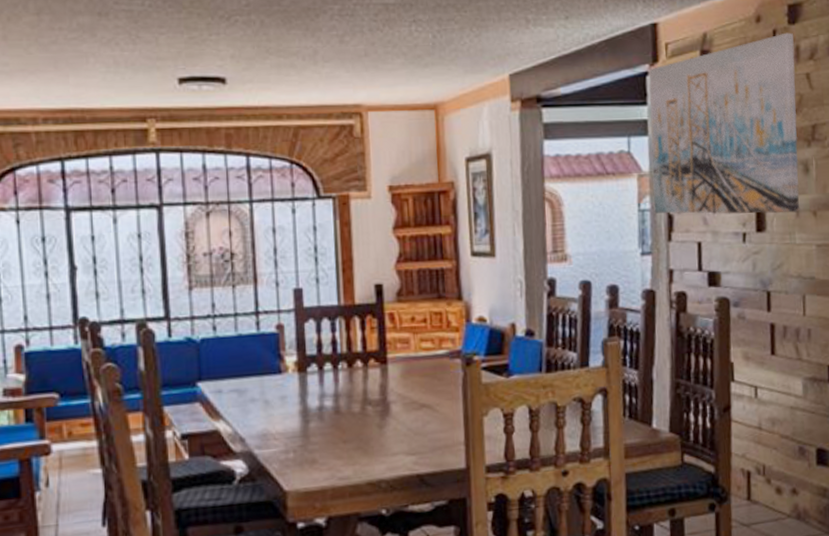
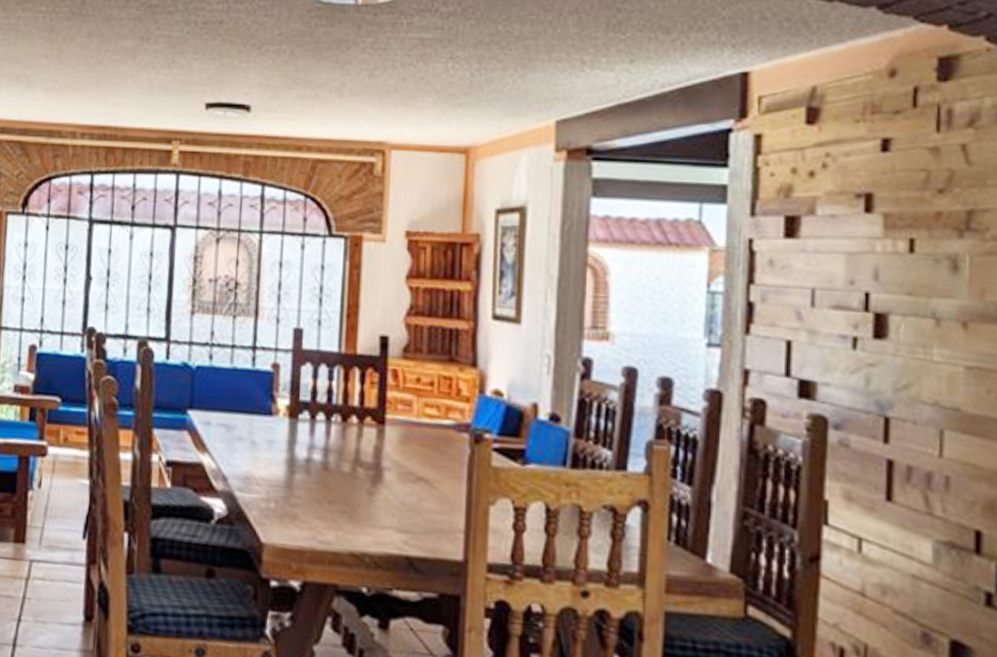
wall art: present [648,32,800,214] -> none [728,91,946,321]

